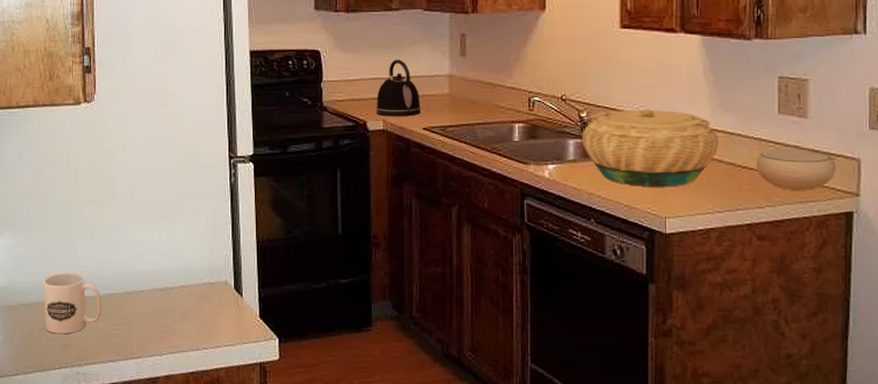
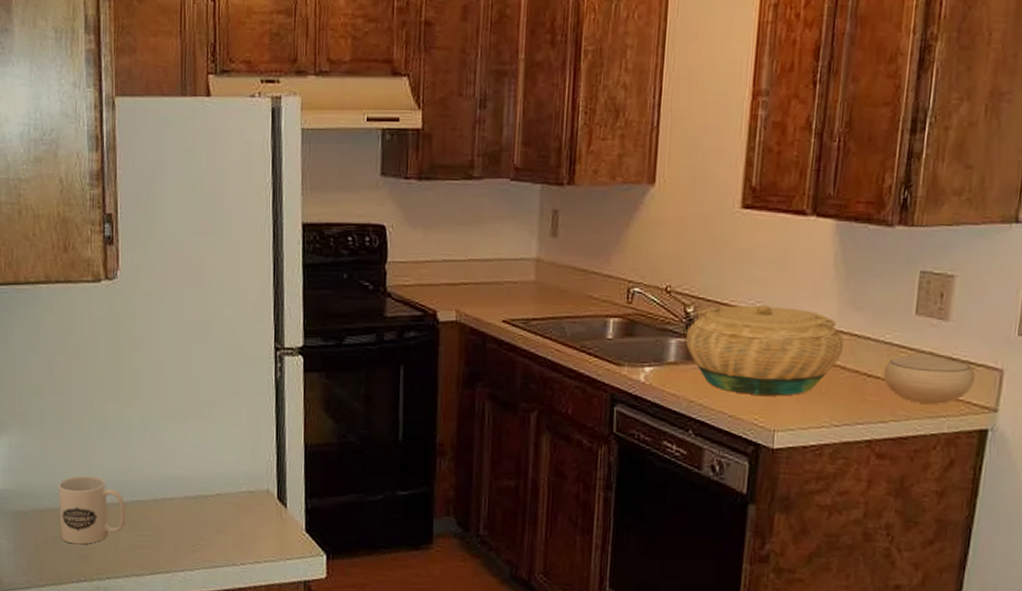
kettle: present [376,59,422,117] -> none [448,238,502,307]

